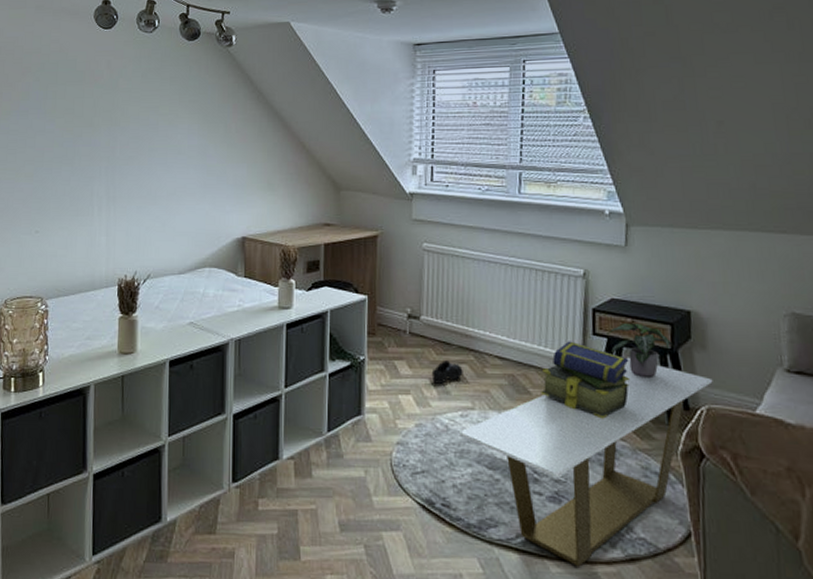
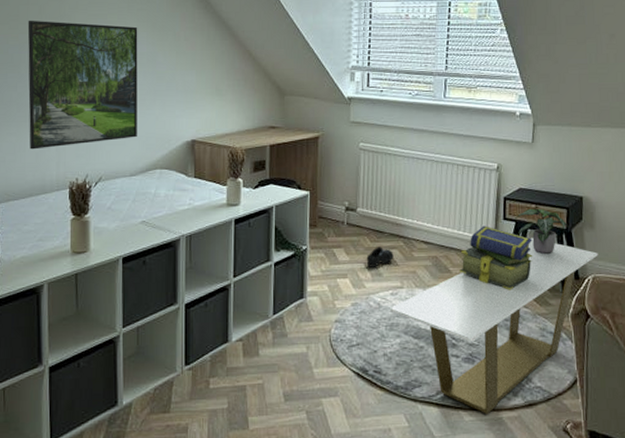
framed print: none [80,113,189,244] -> present [27,20,138,150]

